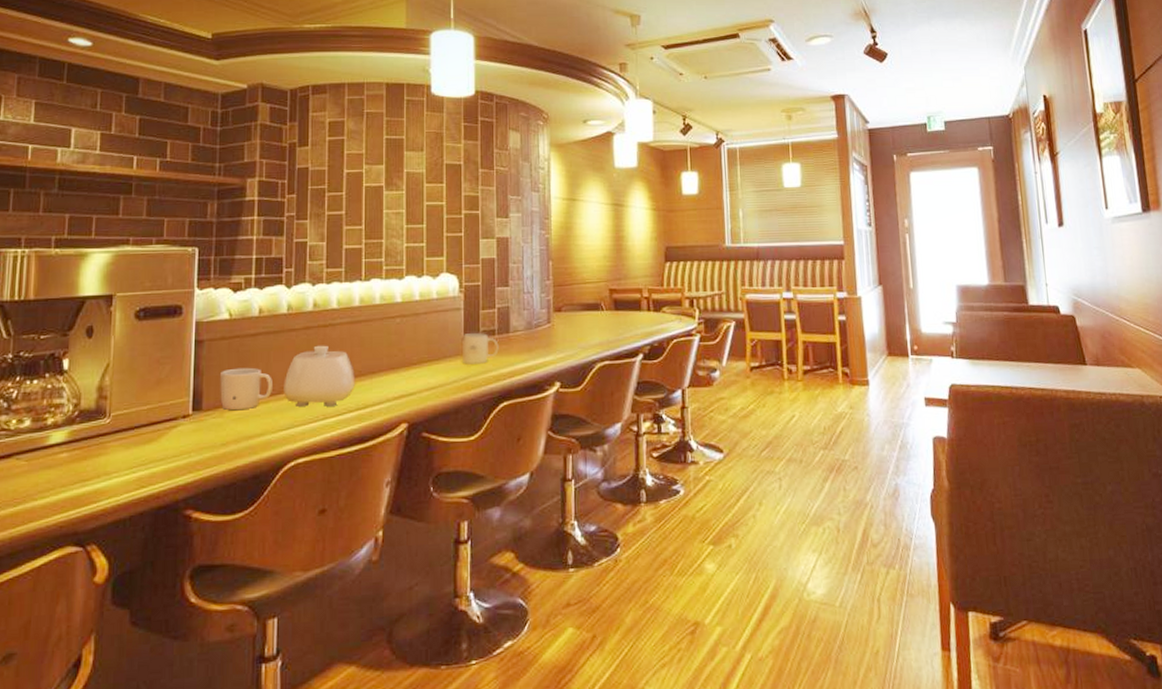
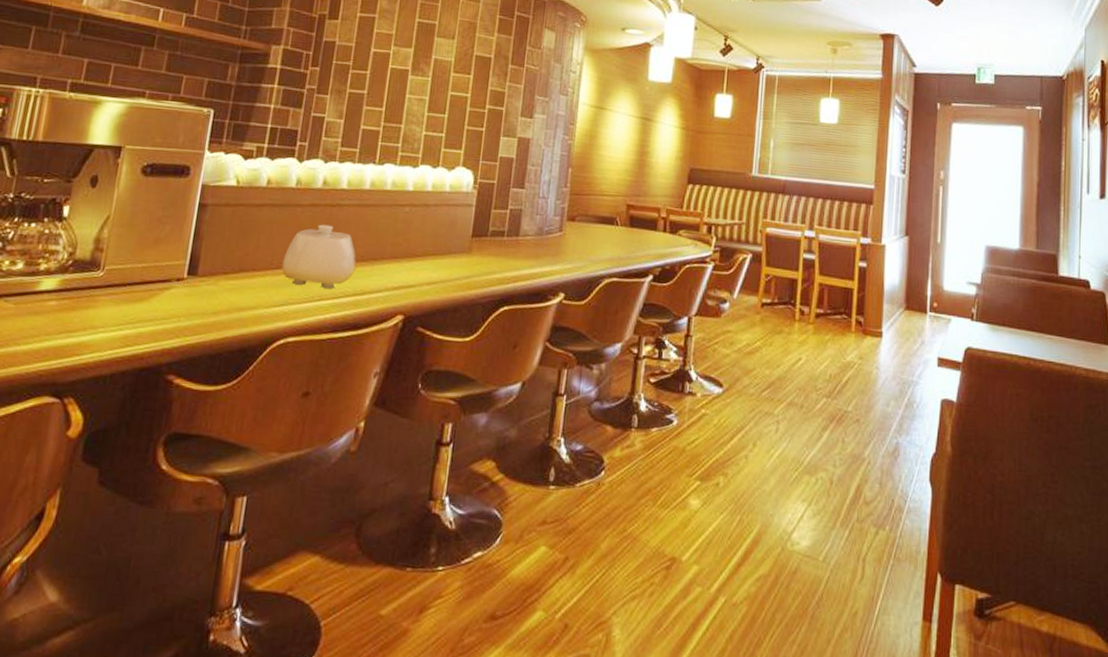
mug: present [219,367,274,411] -> none [217,236,273,281]
mug: present [461,332,499,365] -> none [467,230,507,265]

